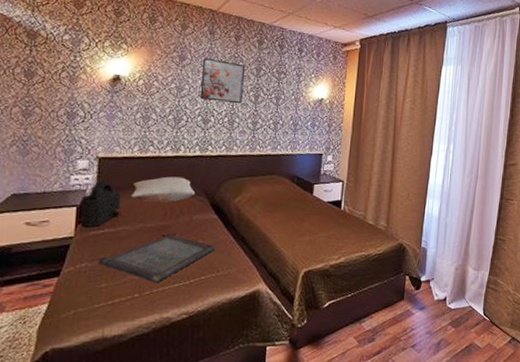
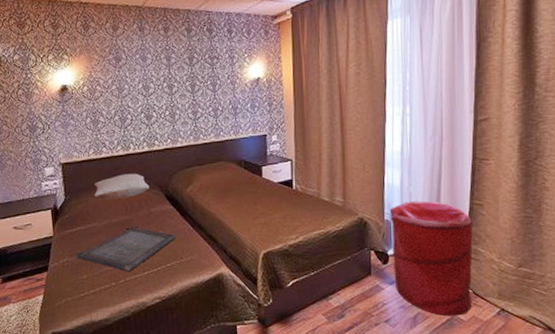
handbag: present [80,180,121,228] -> none [53,183,88,227]
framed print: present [199,57,246,104] -> none [137,54,180,97]
laundry hamper: none [424,231,496,343] -> present [389,201,473,316]

